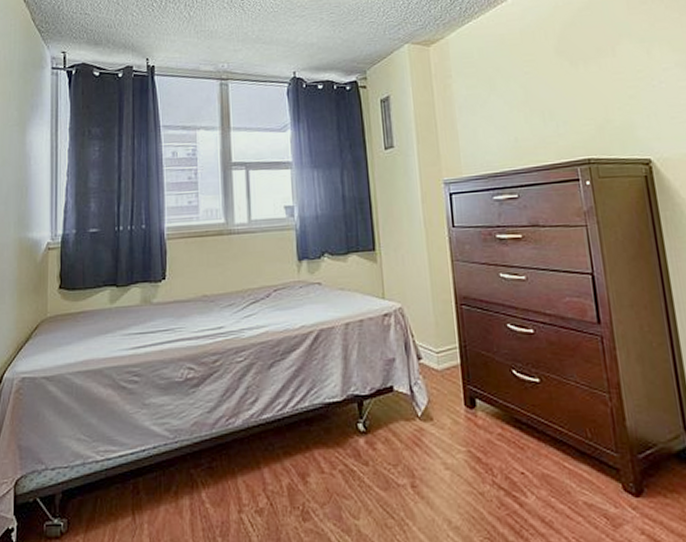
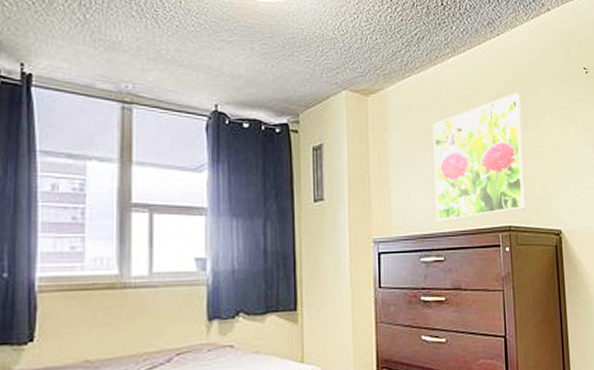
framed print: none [496,21,608,160] -> present [432,92,527,222]

